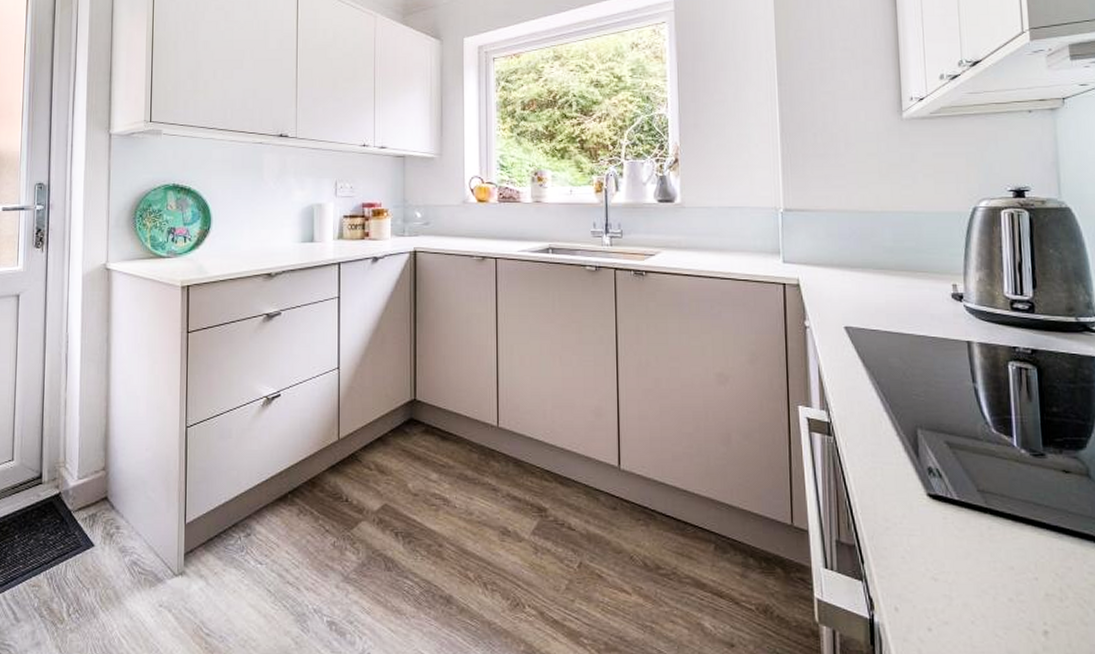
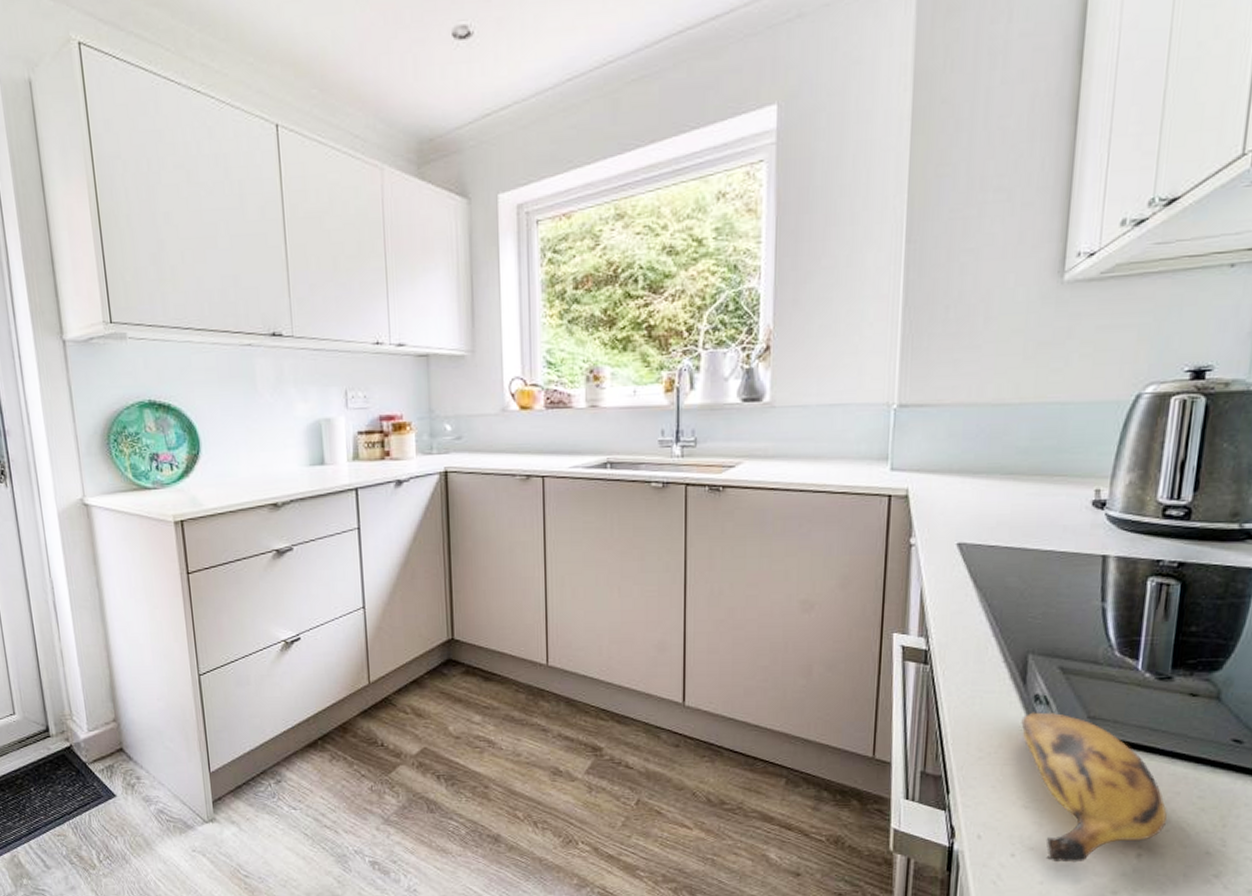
banana: none [919,484,1064,639] -> present [1021,712,1167,863]

